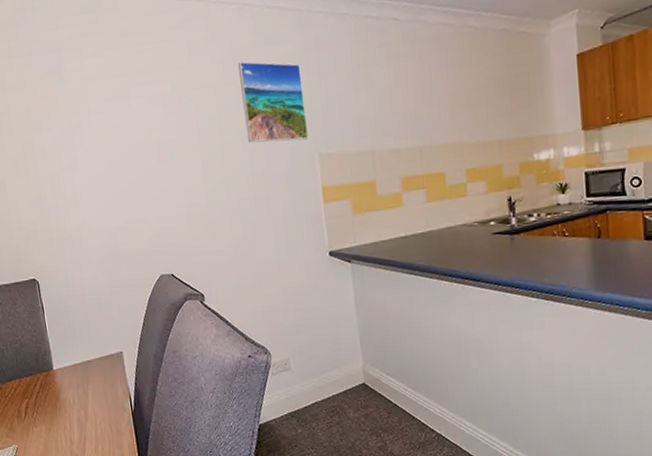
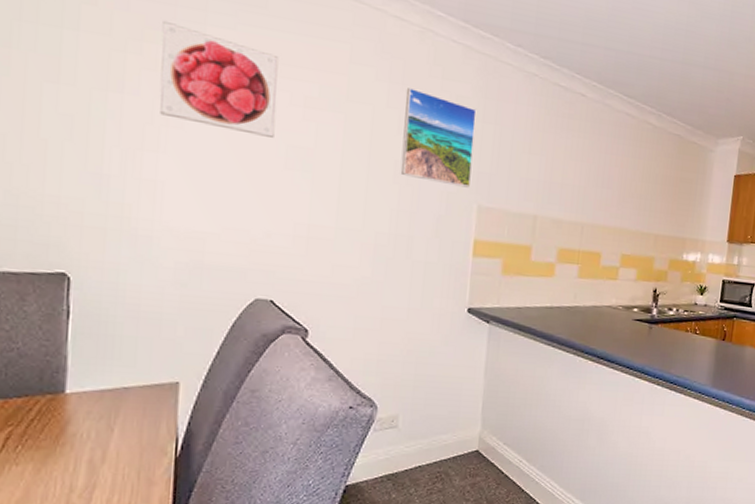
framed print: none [55,65,147,141] -> present [159,20,279,138]

